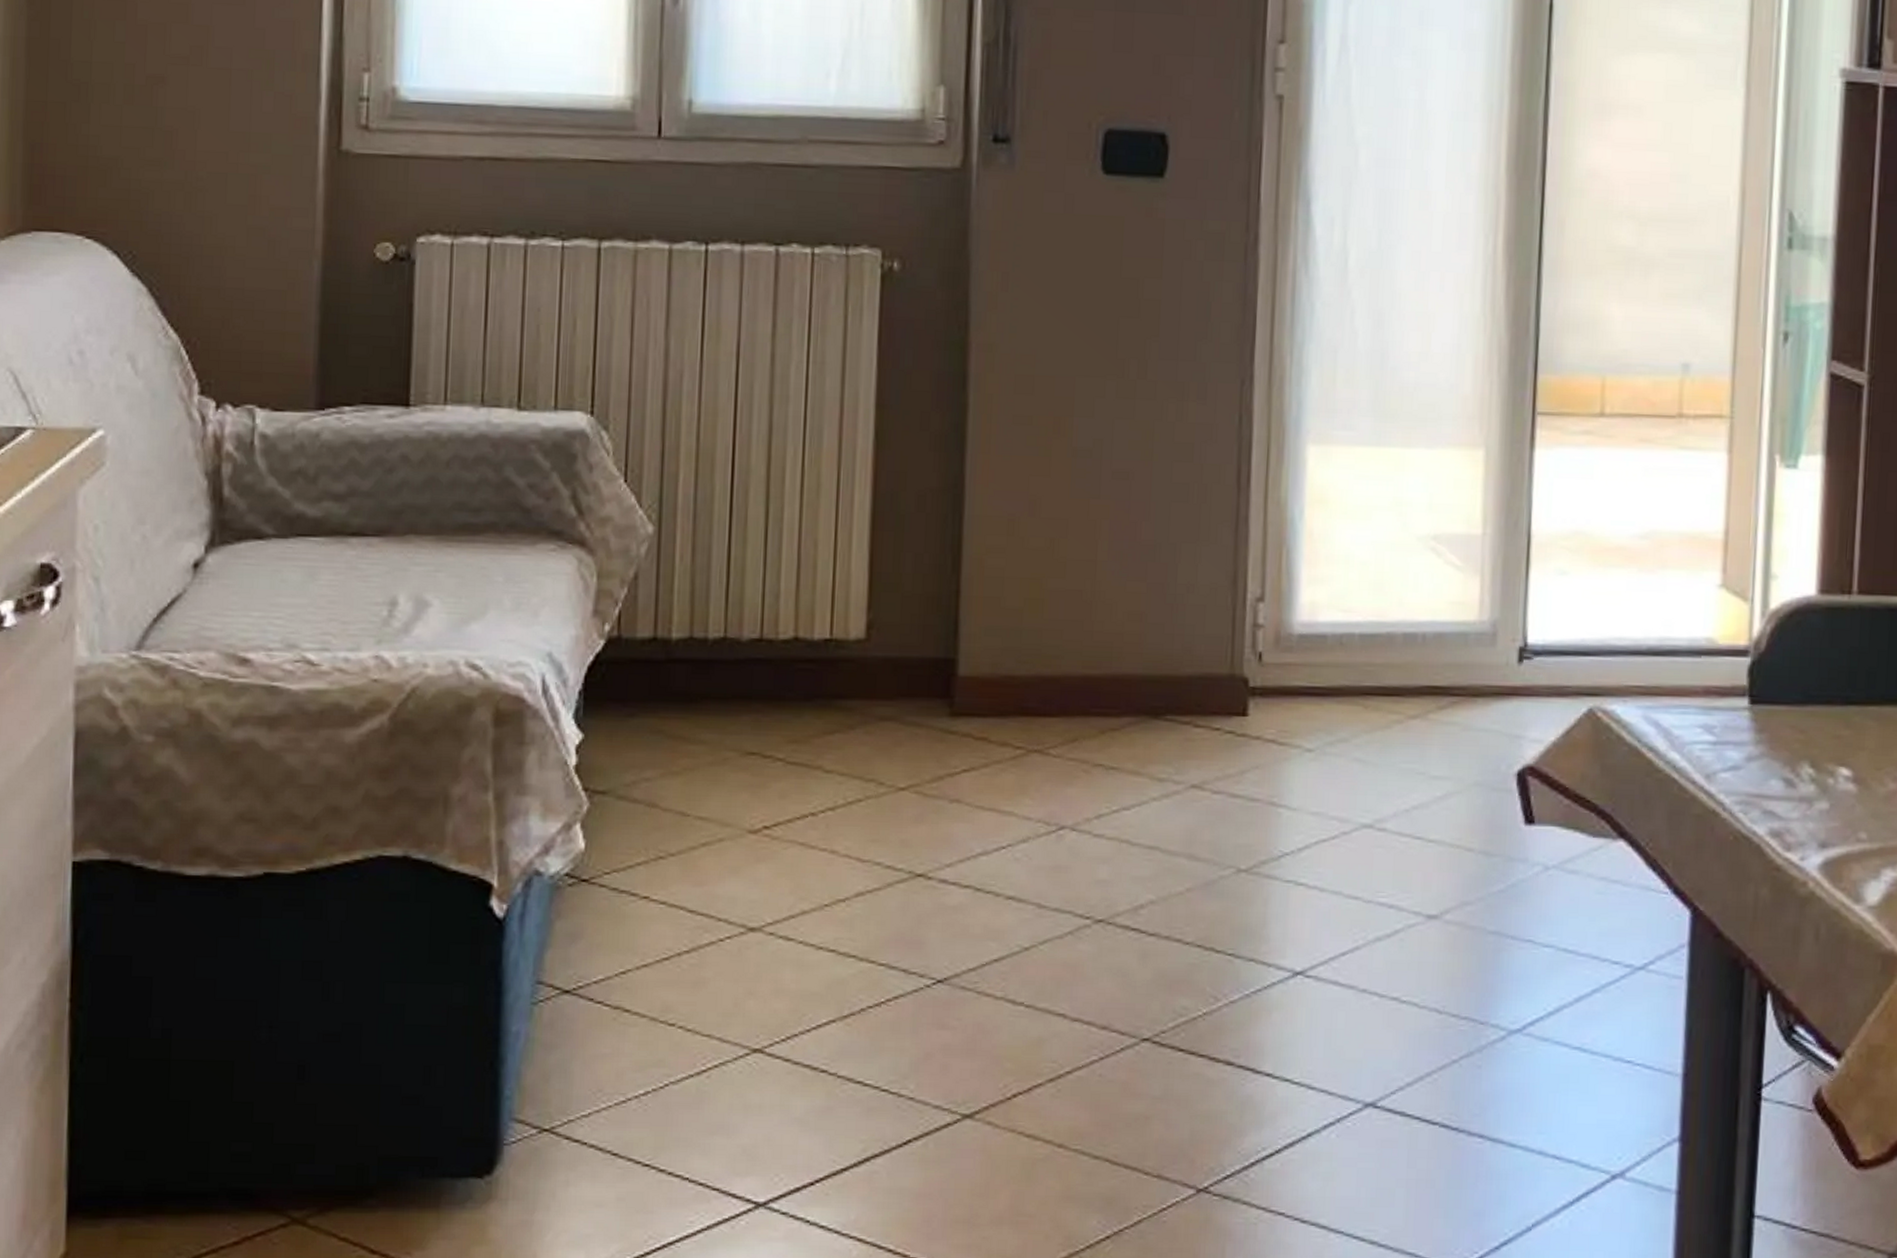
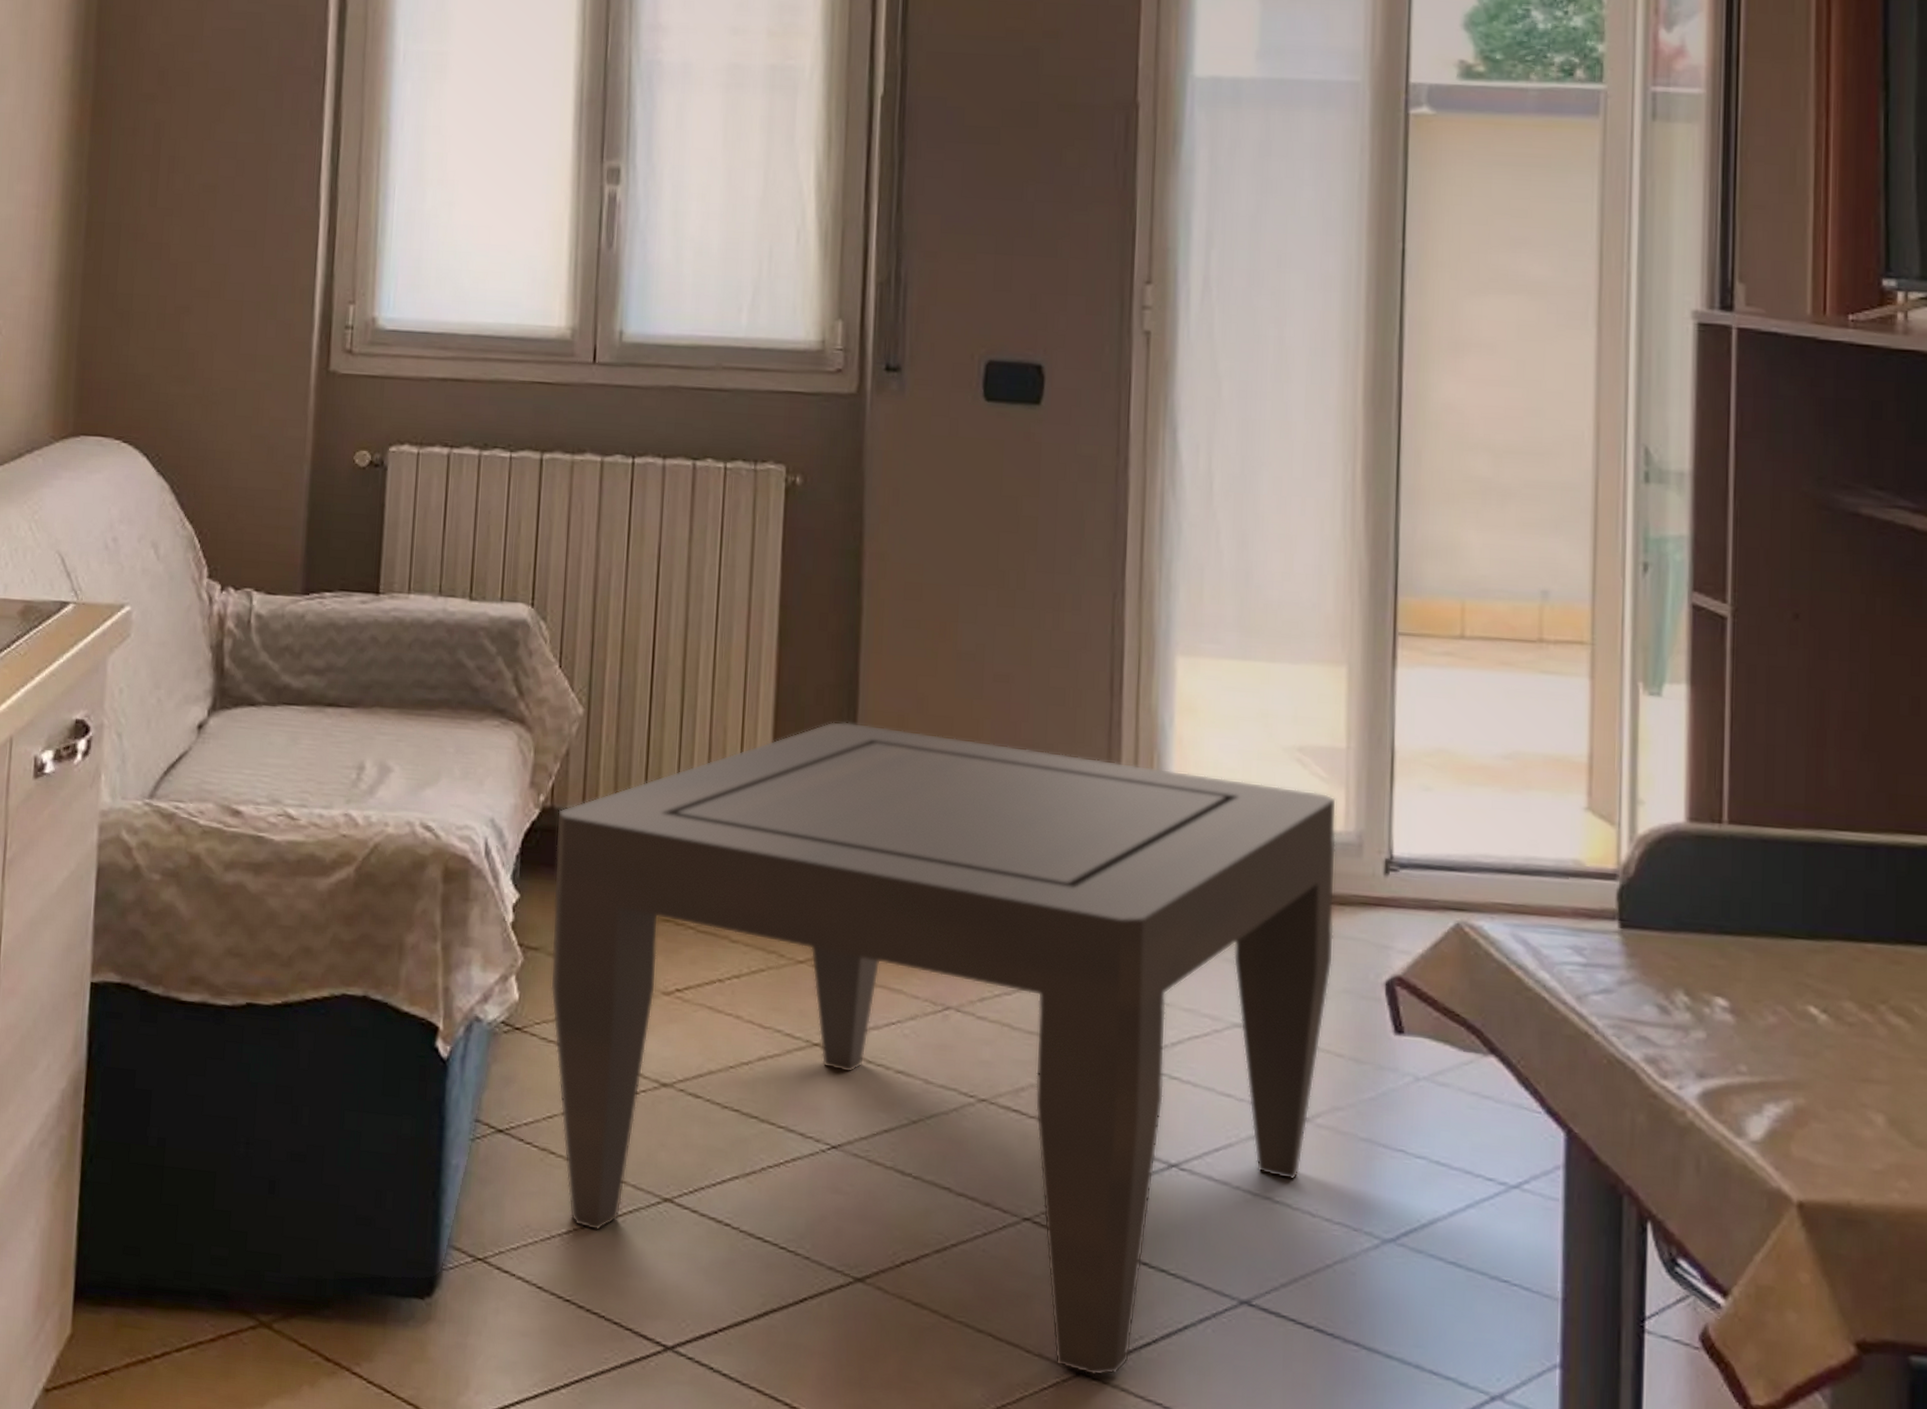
coffee table: none [620,529,1472,1192] -> present [550,721,1337,1376]

